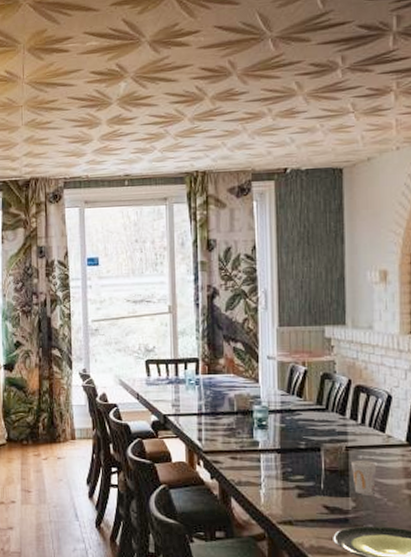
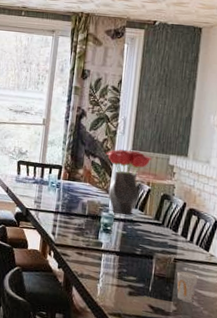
bouquet: none [248,327,305,405] -> present [105,149,153,215]

